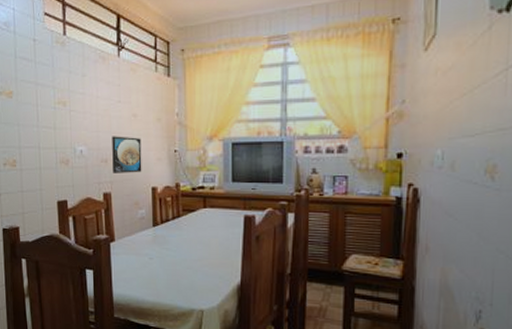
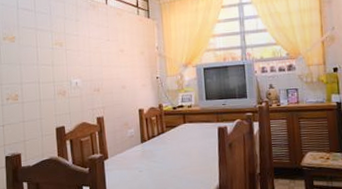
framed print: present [112,136,142,173] -> none [103,68,130,100]

